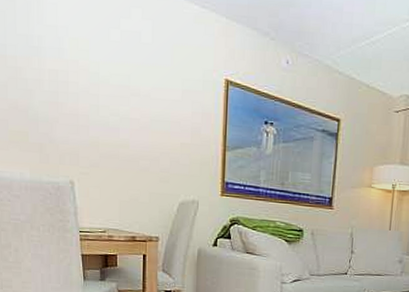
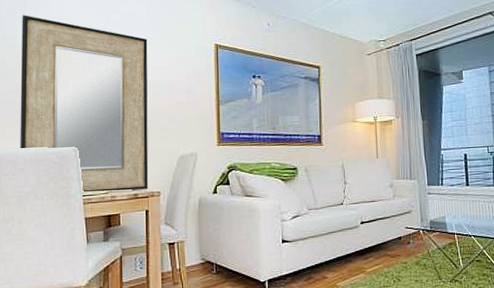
home mirror: none [12,19,151,233] -> present [20,15,149,193]

